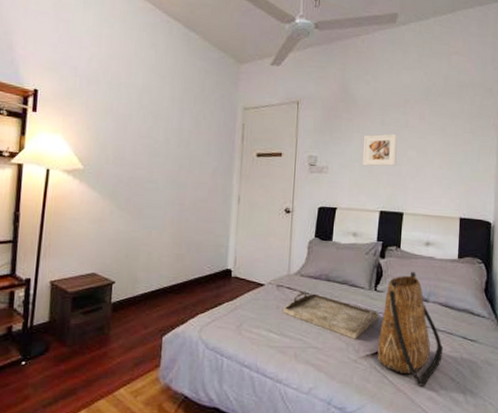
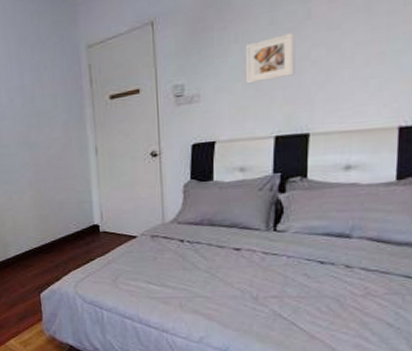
serving tray: present [282,291,379,339] -> none [161,240,281,286]
tote bag: present [377,272,443,388] -> none [283,204,375,334]

